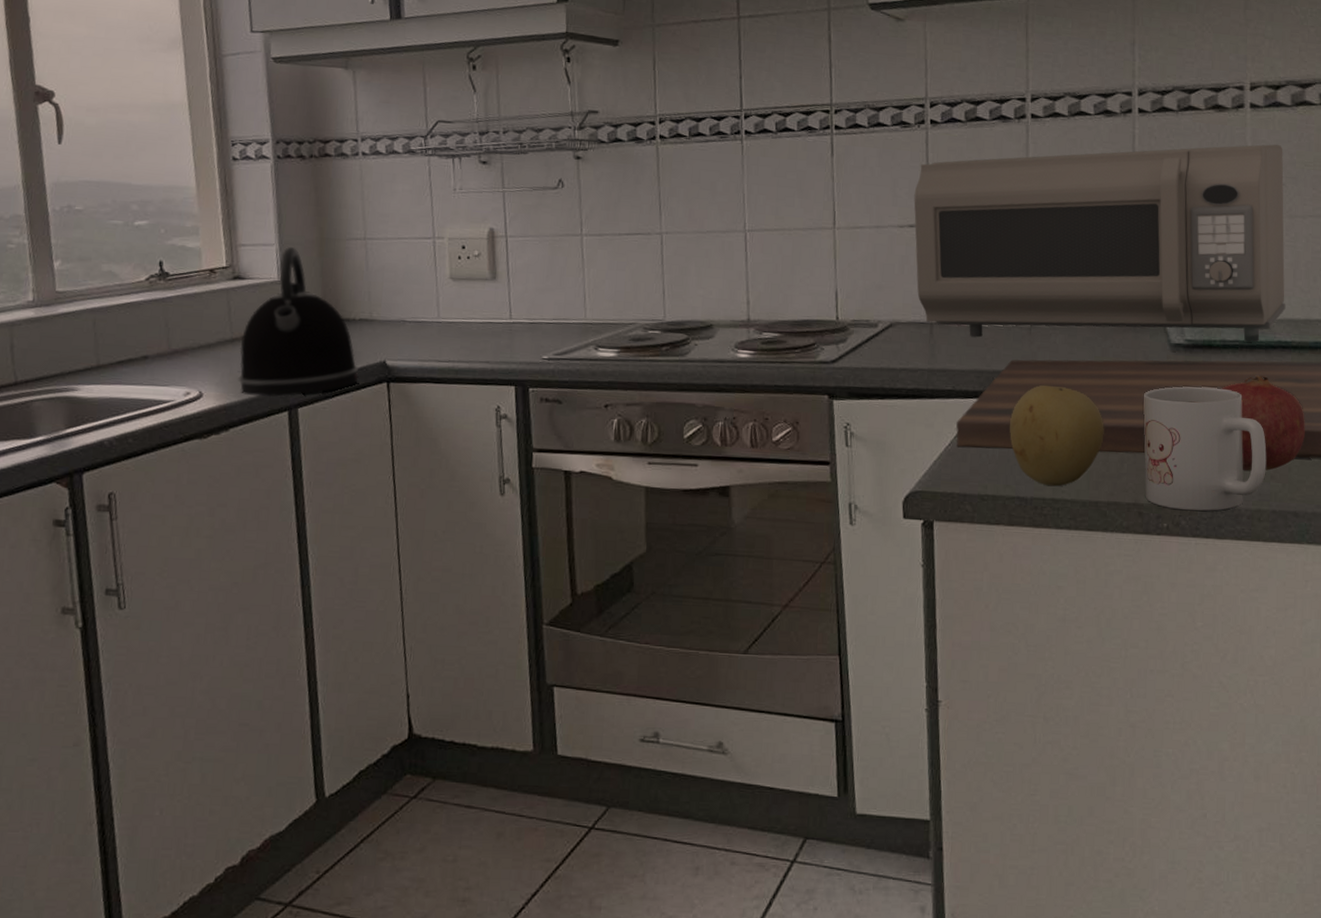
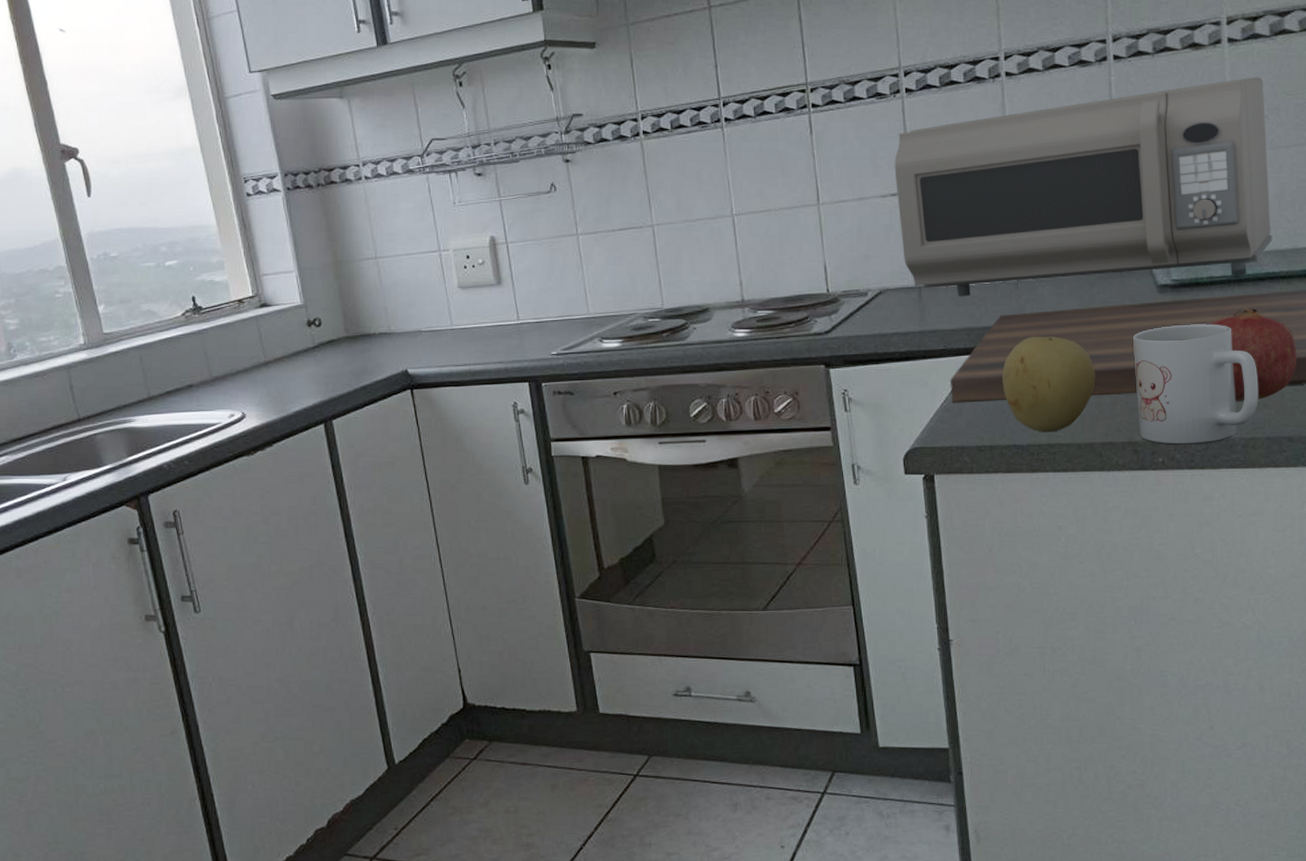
kettle: present [238,247,359,398] -> none [273,272,384,413]

